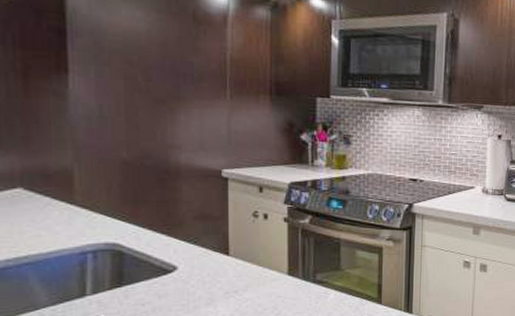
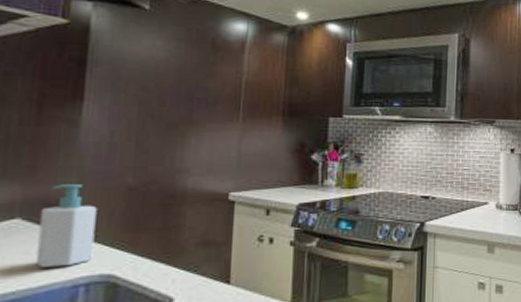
soap bottle: none [41,156,97,235] -> present [36,184,97,268]

